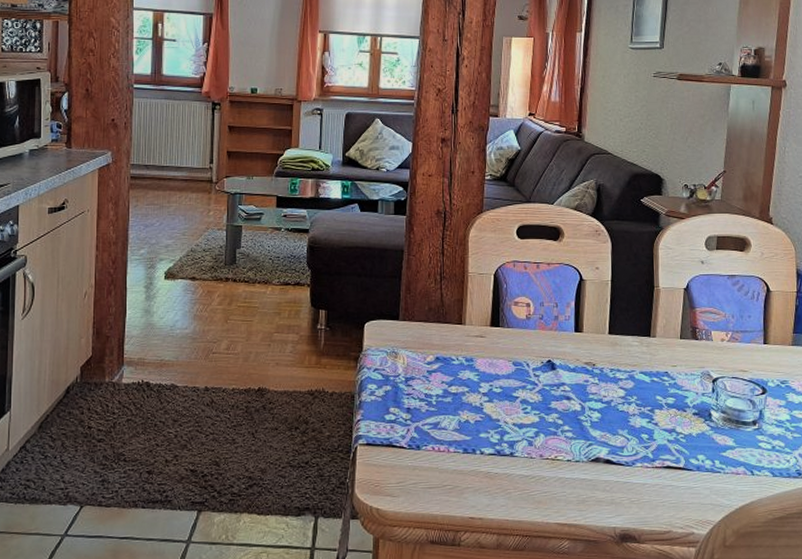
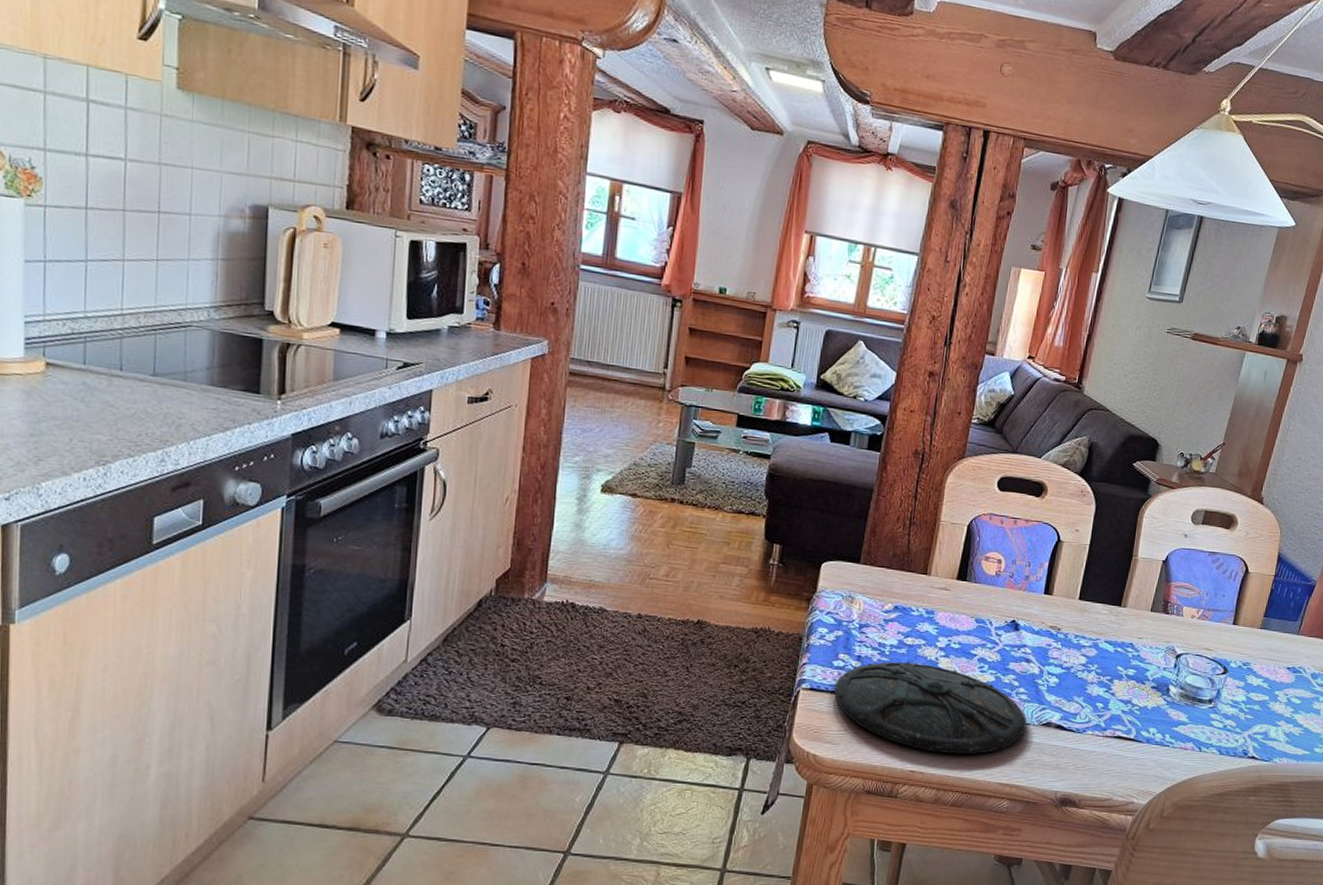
plate: none [388,410,576,498] -> present [834,661,1027,755]

